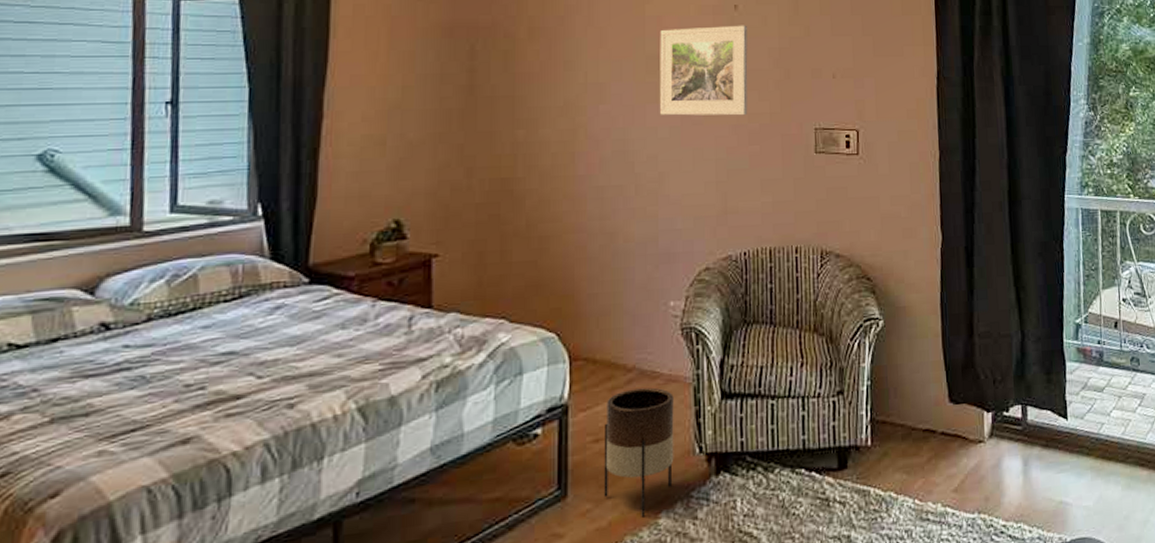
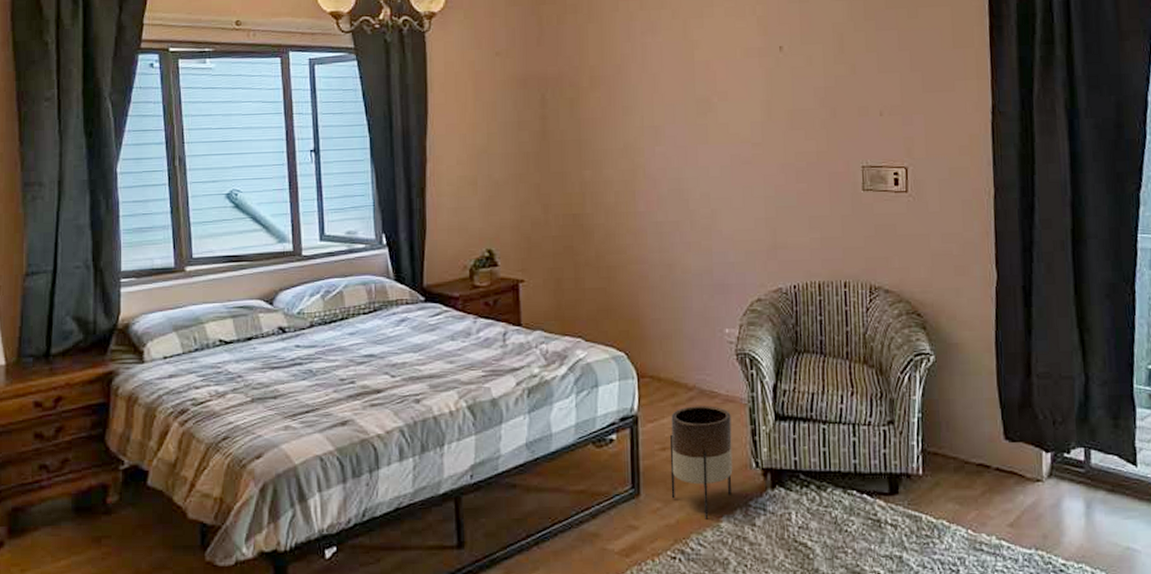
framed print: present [660,25,748,116] -> none [708,65,795,156]

